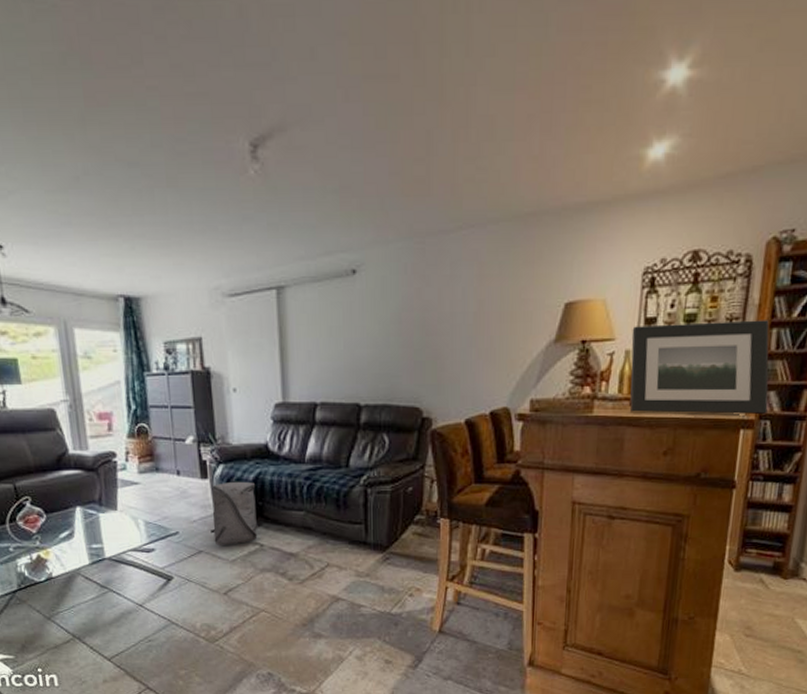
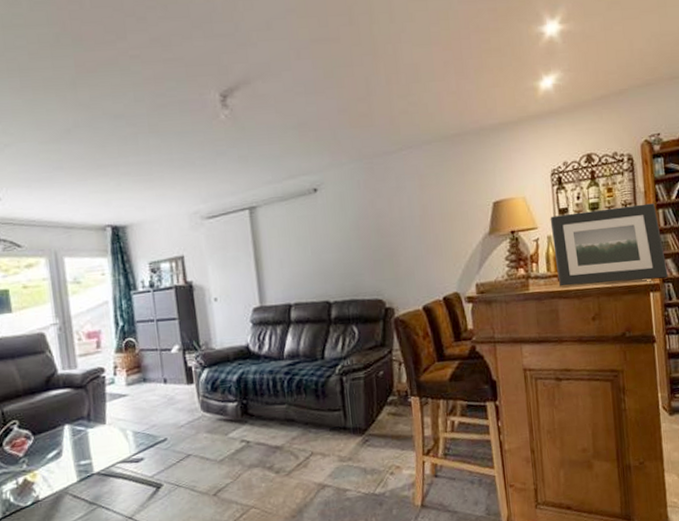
backpack: present [211,481,261,545] -> none [197,382,246,447]

